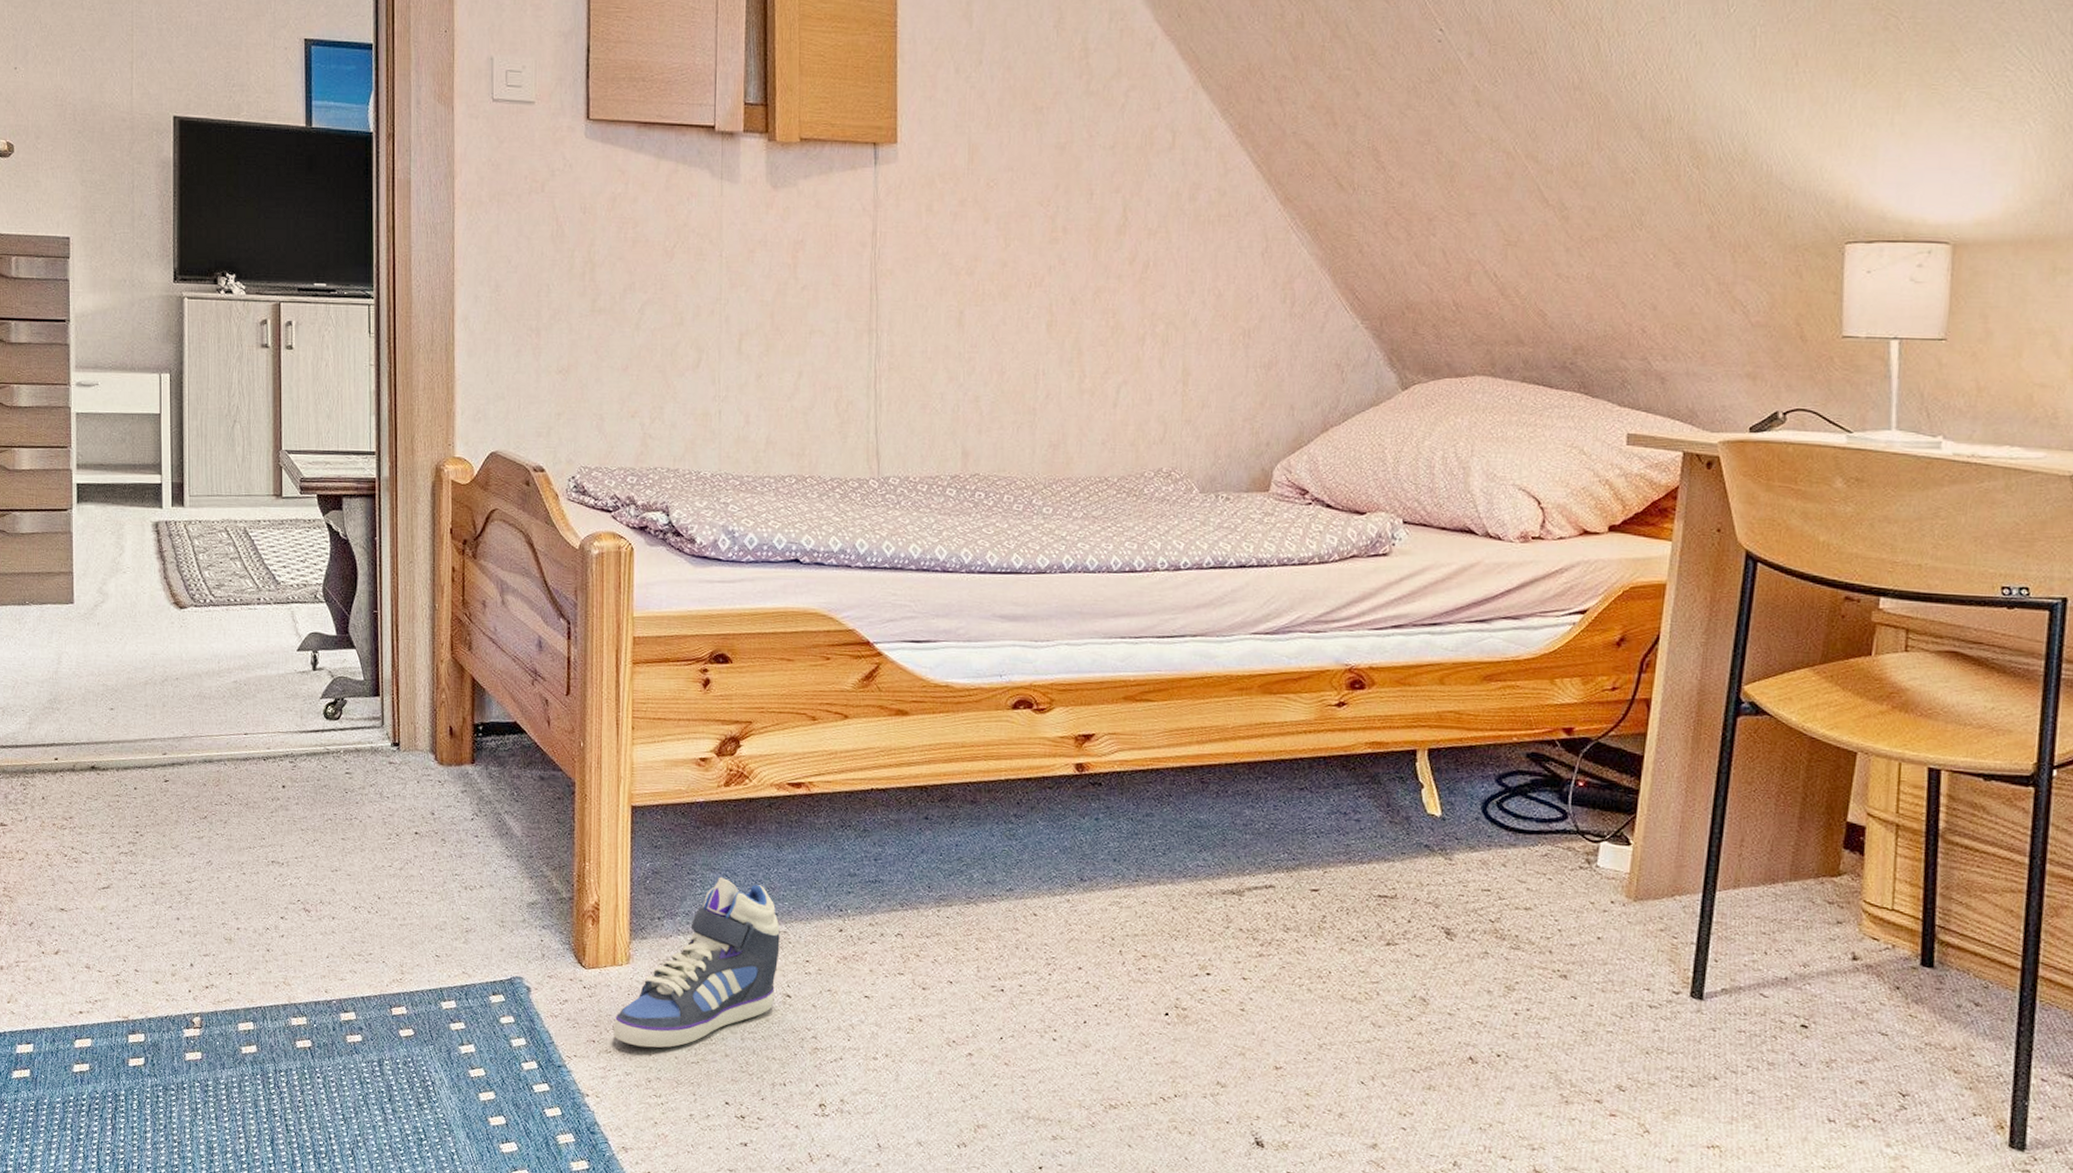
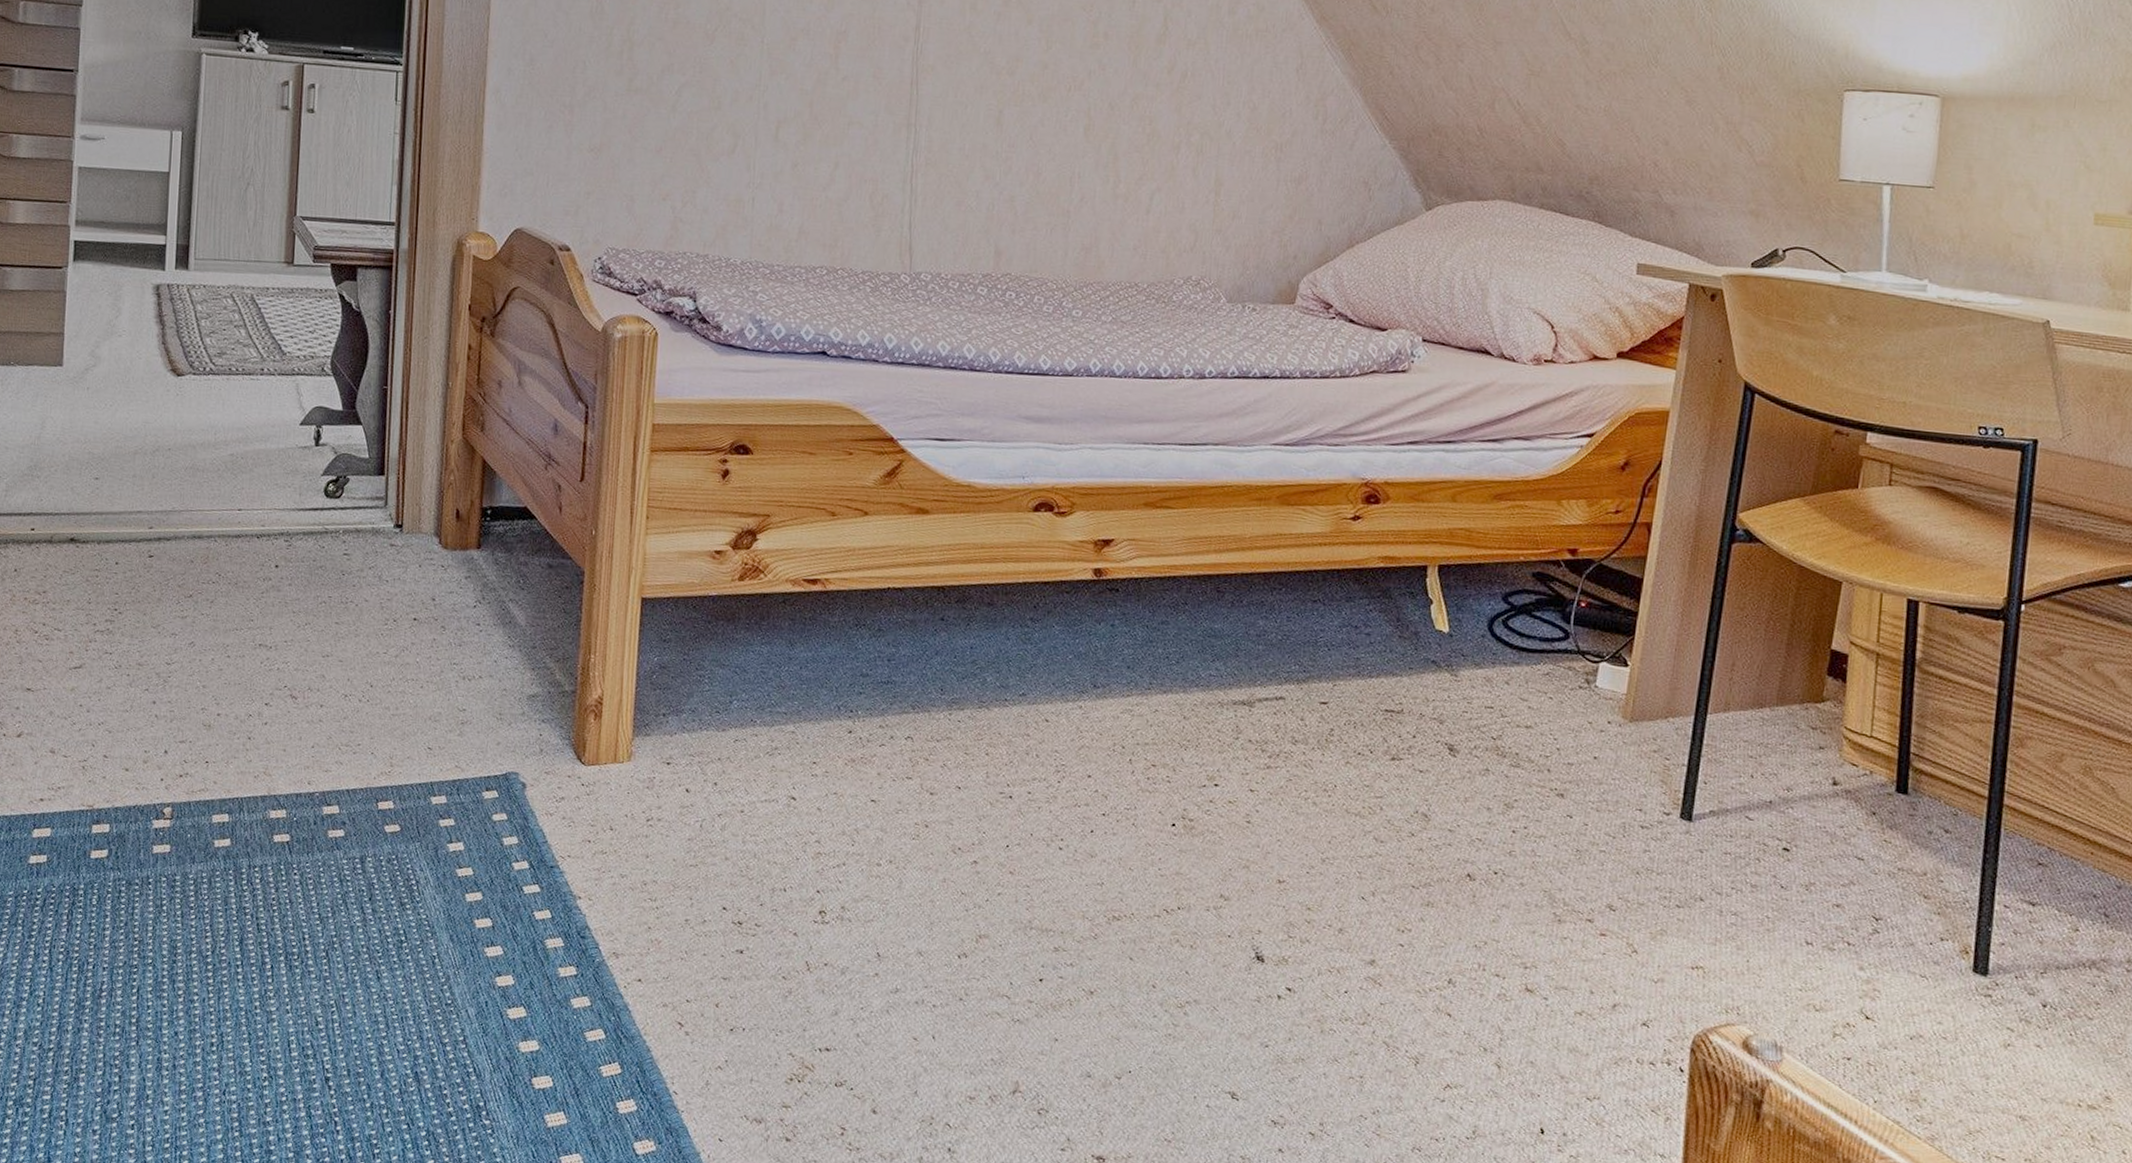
sneaker: present [614,876,780,1048] -> none [610,673,788,850]

